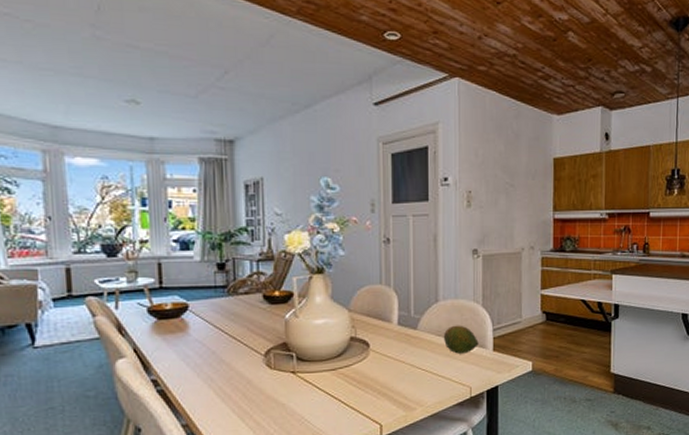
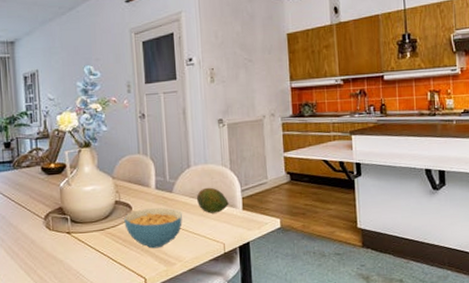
cereal bowl: none [360,346,426,392] -> present [124,208,182,249]

